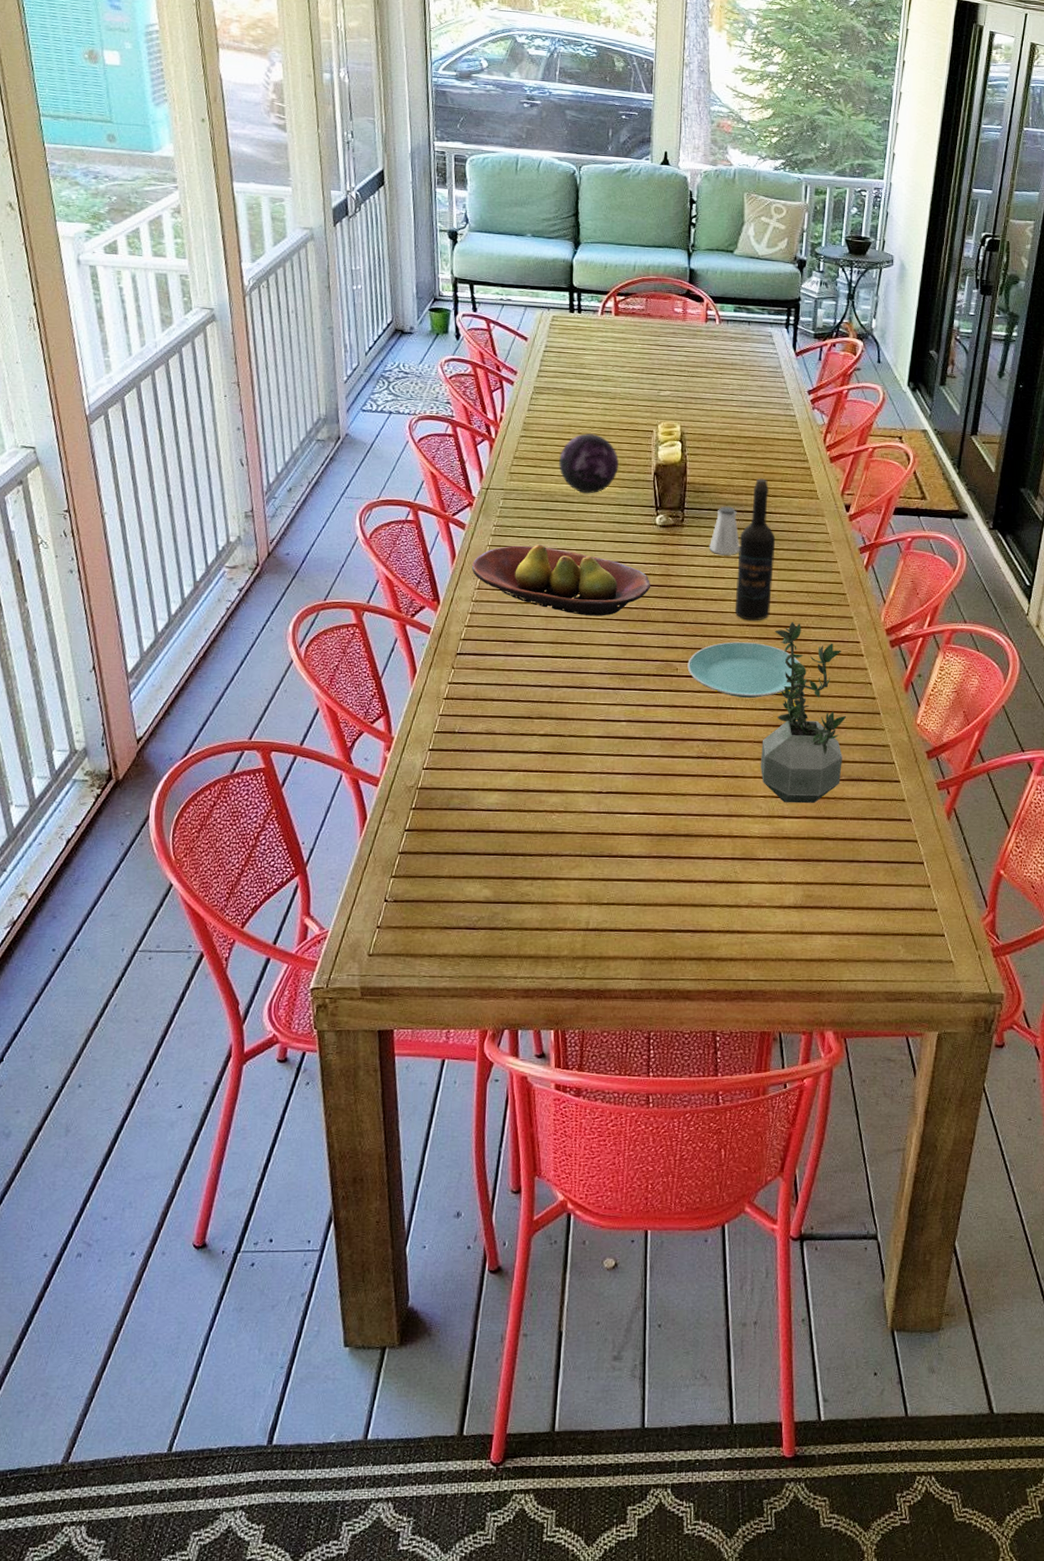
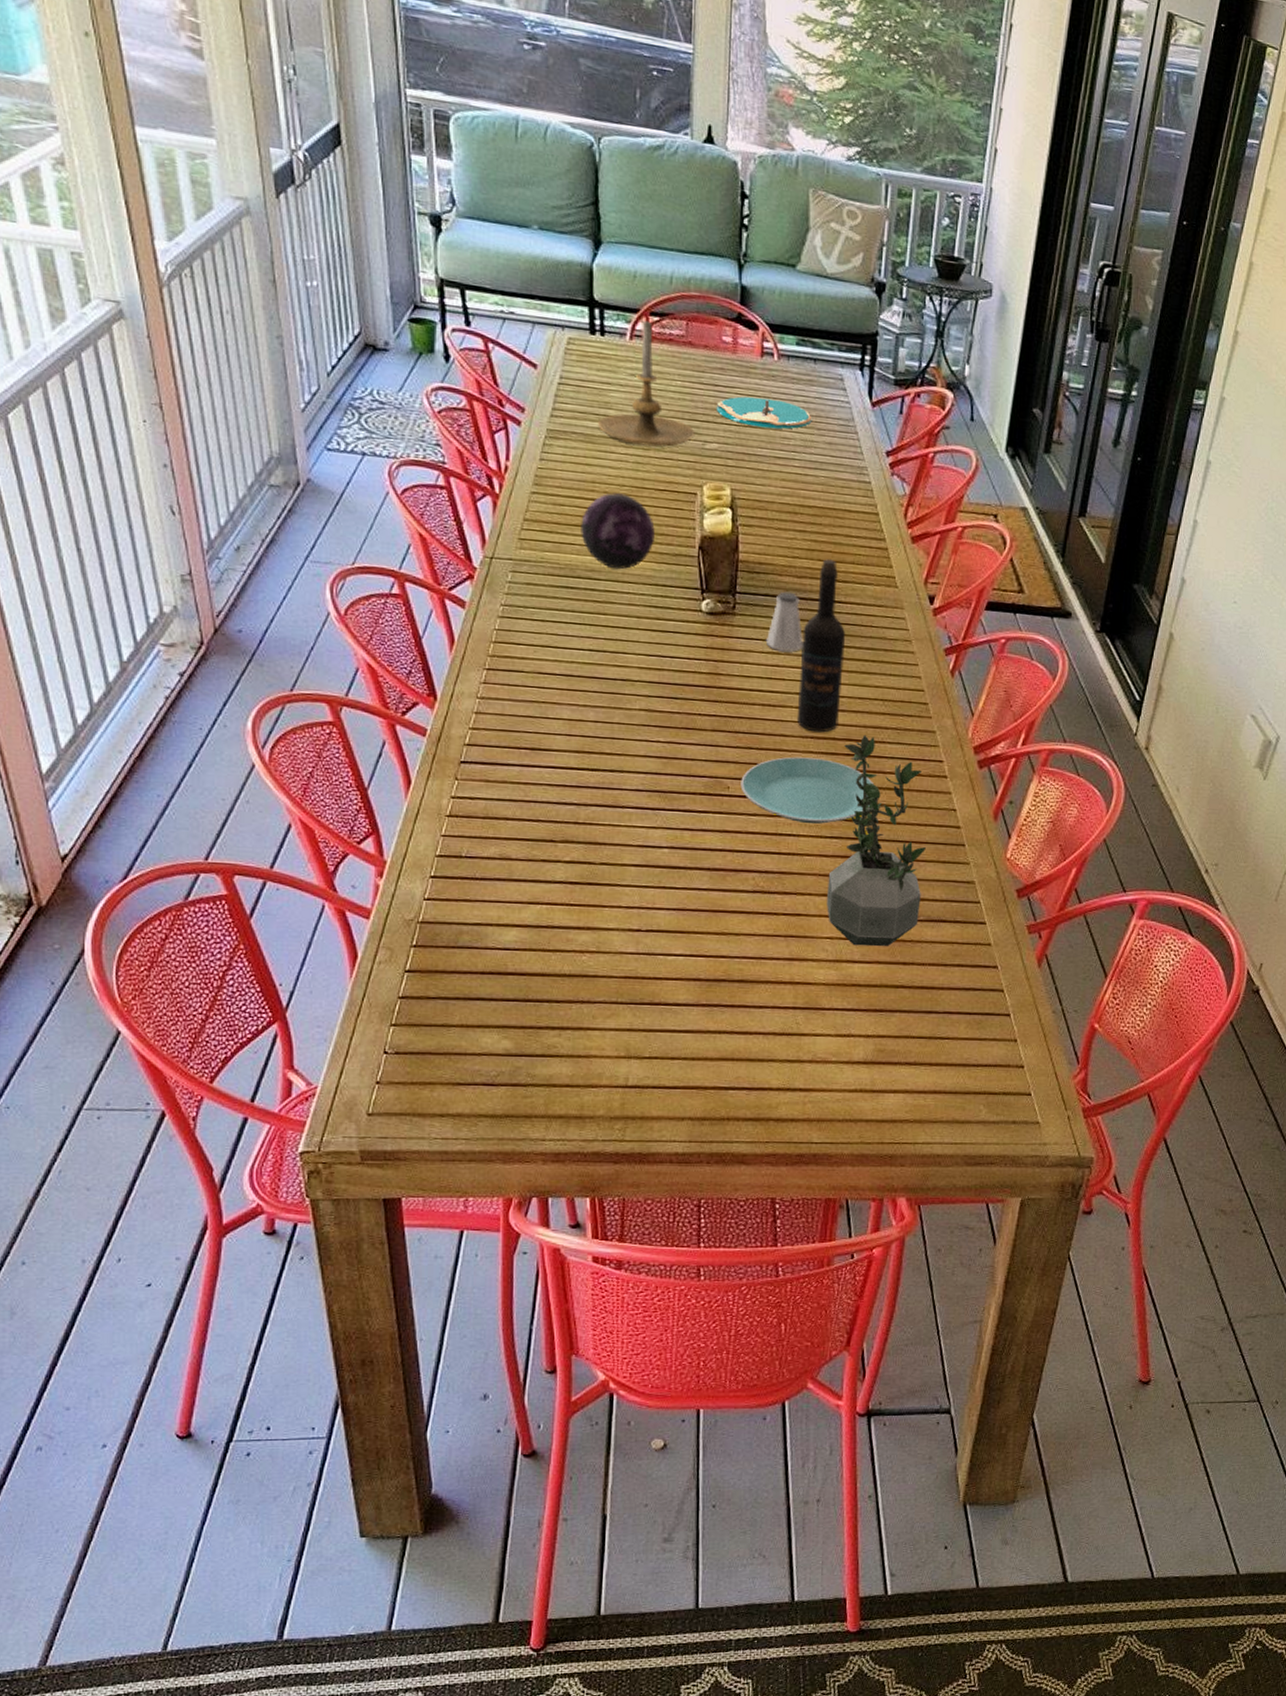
fruit bowl: present [472,544,651,616] -> none [476,630,697,722]
candle holder: none [575,299,652,396] -> present [598,320,695,448]
plate: none [669,353,747,377] -> present [716,396,812,429]

